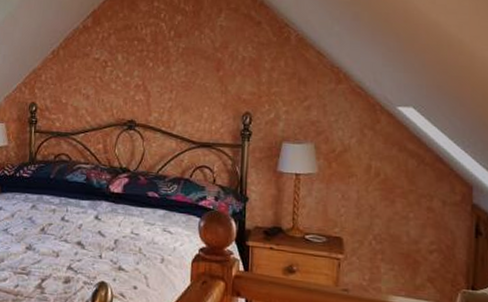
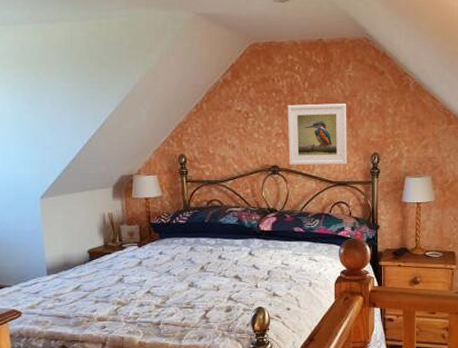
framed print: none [147,54,216,124] -> present [287,104,347,166]

